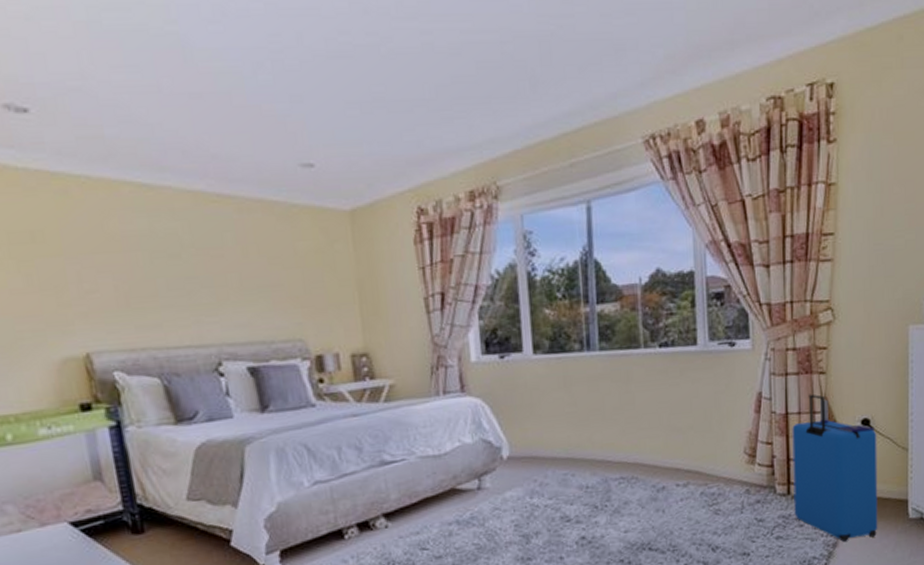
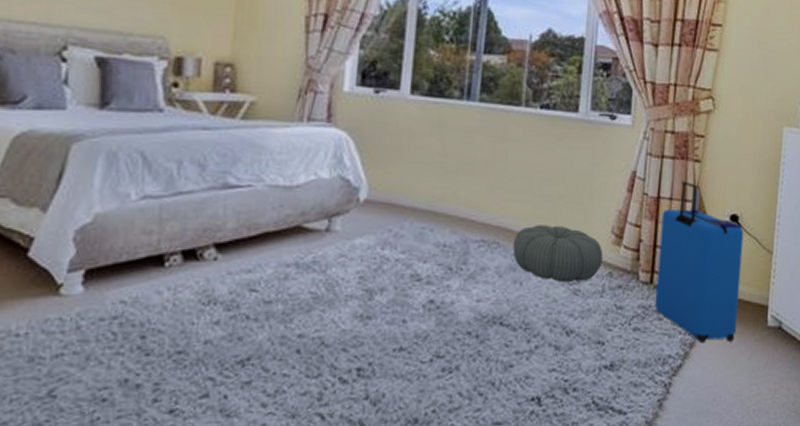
pouf: none [651,453,739,505] -> present [513,225,603,283]

